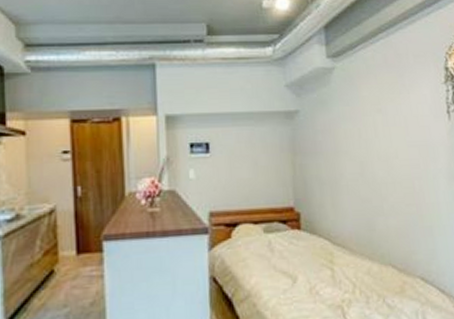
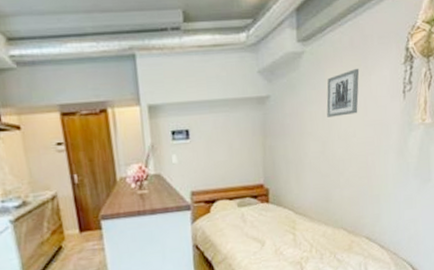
wall art: none [361,85,398,136] -> present [326,68,360,117]

